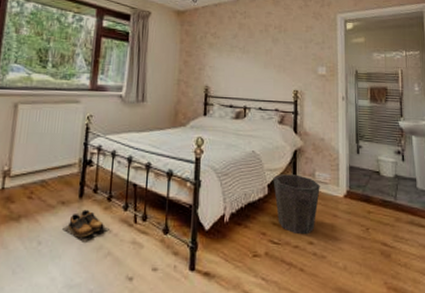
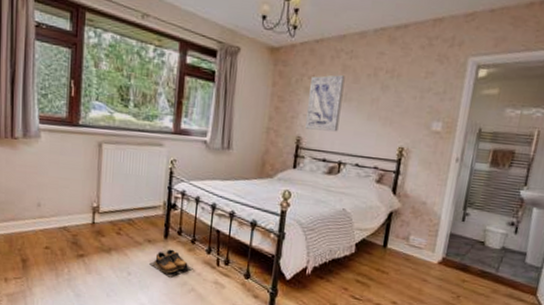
wall art: none [212,31,242,80] -> present [305,75,345,132]
waste bin: present [273,174,320,235] -> none [361,234,413,295]

